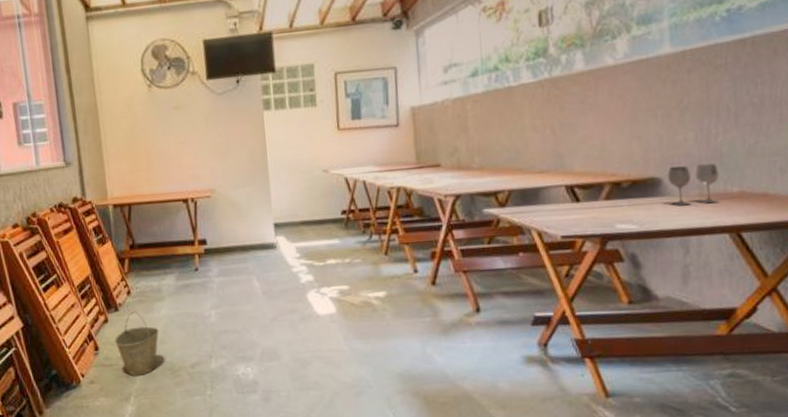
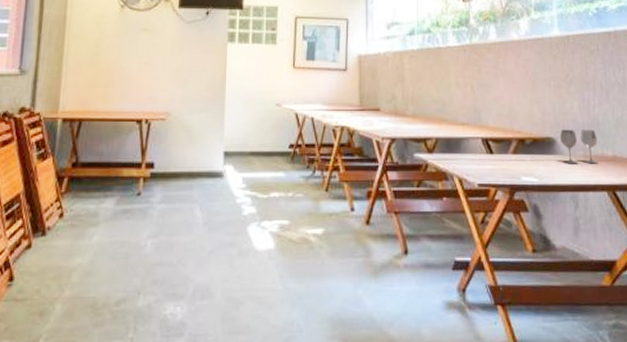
bucket: present [114,310,159,377] -> none [34,236,87,315]

